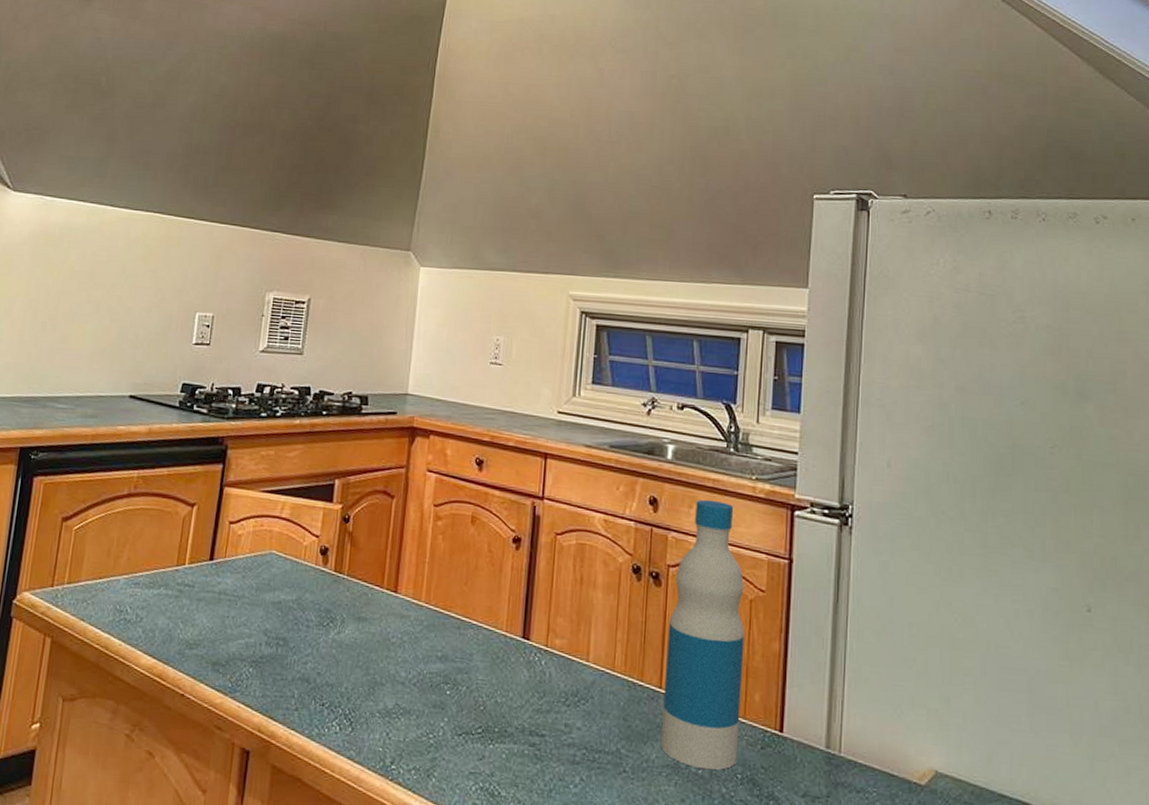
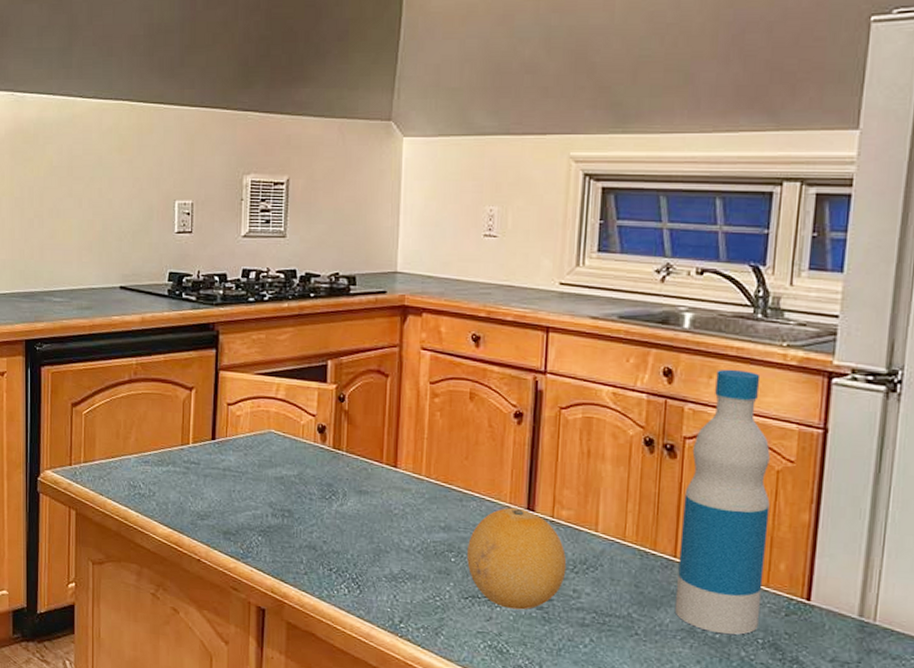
fruit: none [462,635,559,747] -> present [467,507,567,610]

